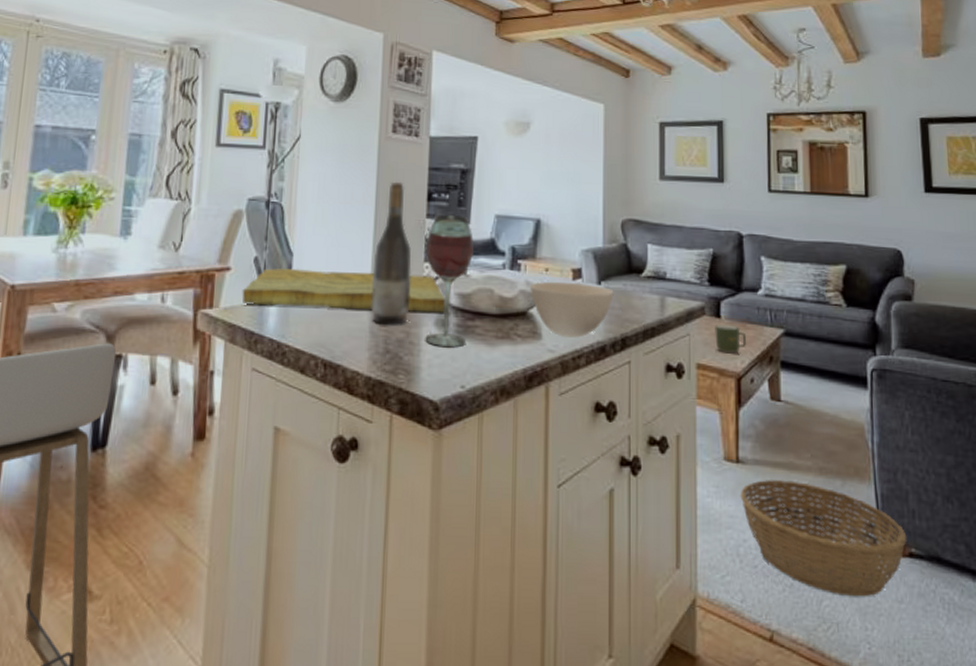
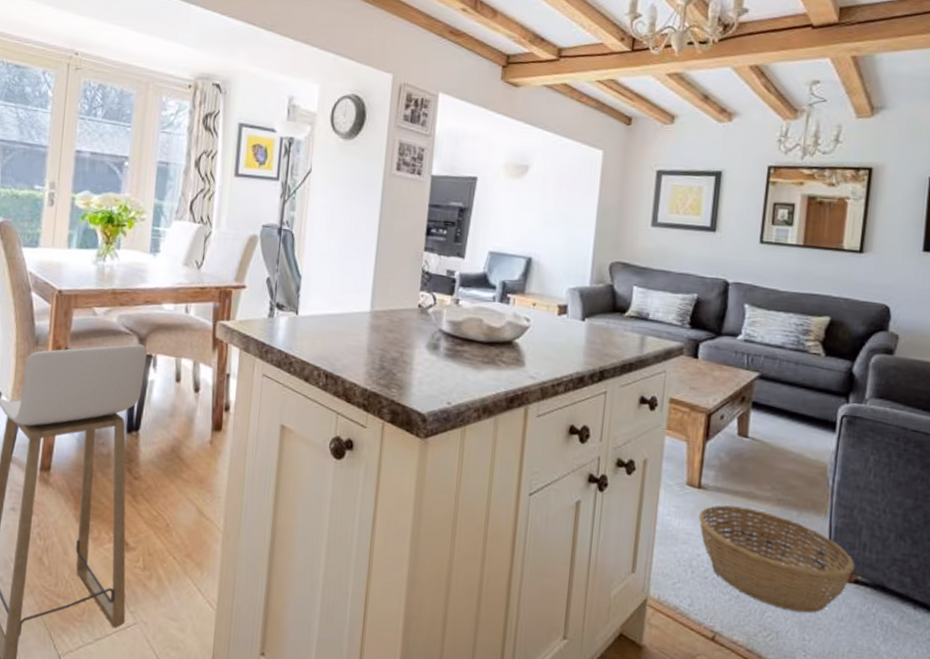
cutting board: present [242,267,445,313] -> none [255,288,438,337]
wine bottle: present [371,181,412,325] -> none [369,216,409,346]
wineglass: present [425,215,474,347] -> none [417,248,467,368]
bowl: present [530,281,614,338] -> none [517,315,597,368]
mug: present [715,323,747,354] -> none [690,363,721,392]

